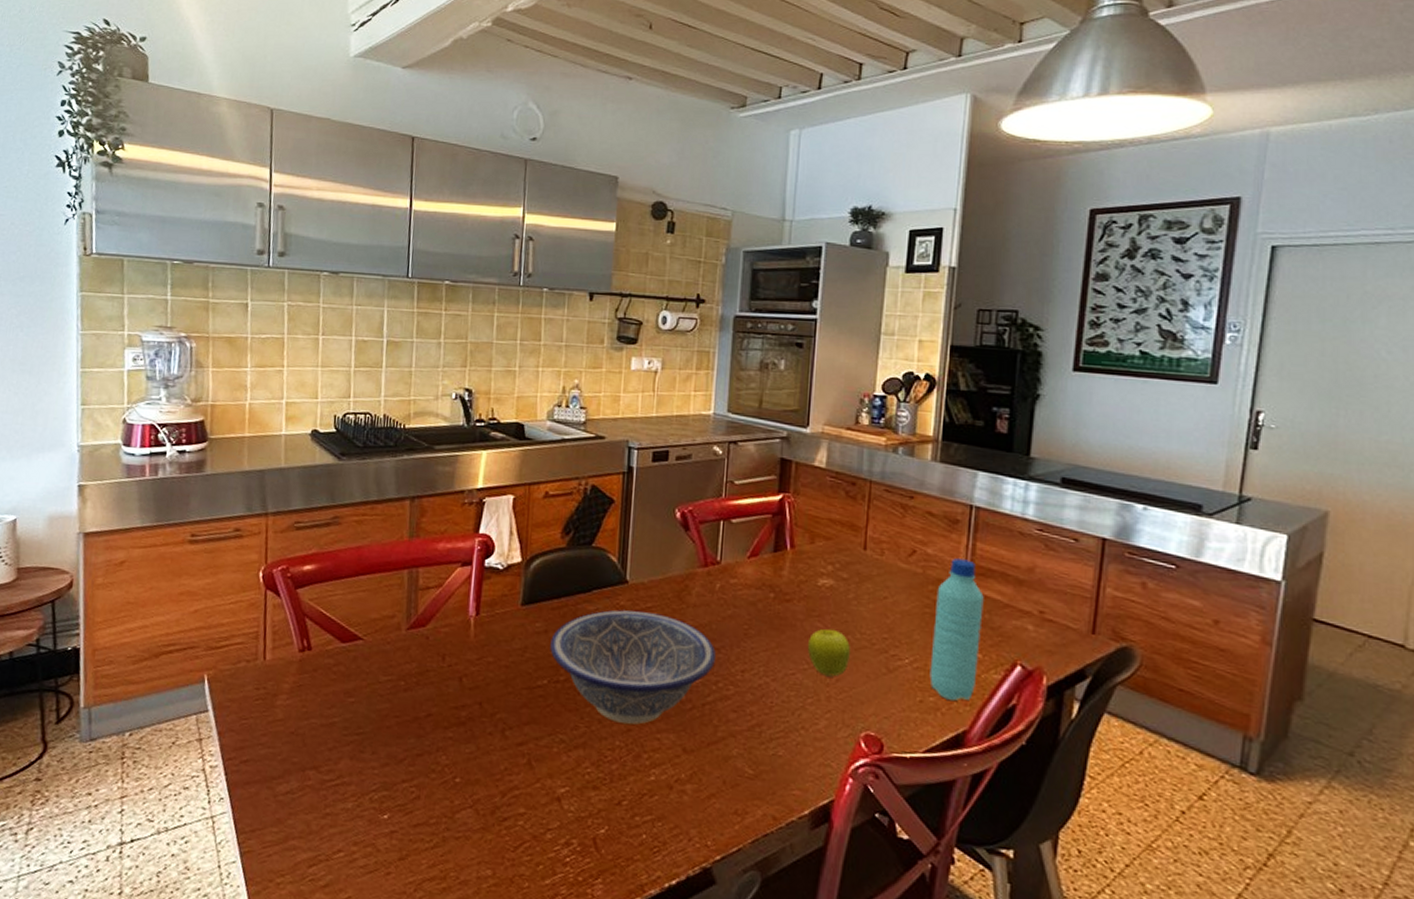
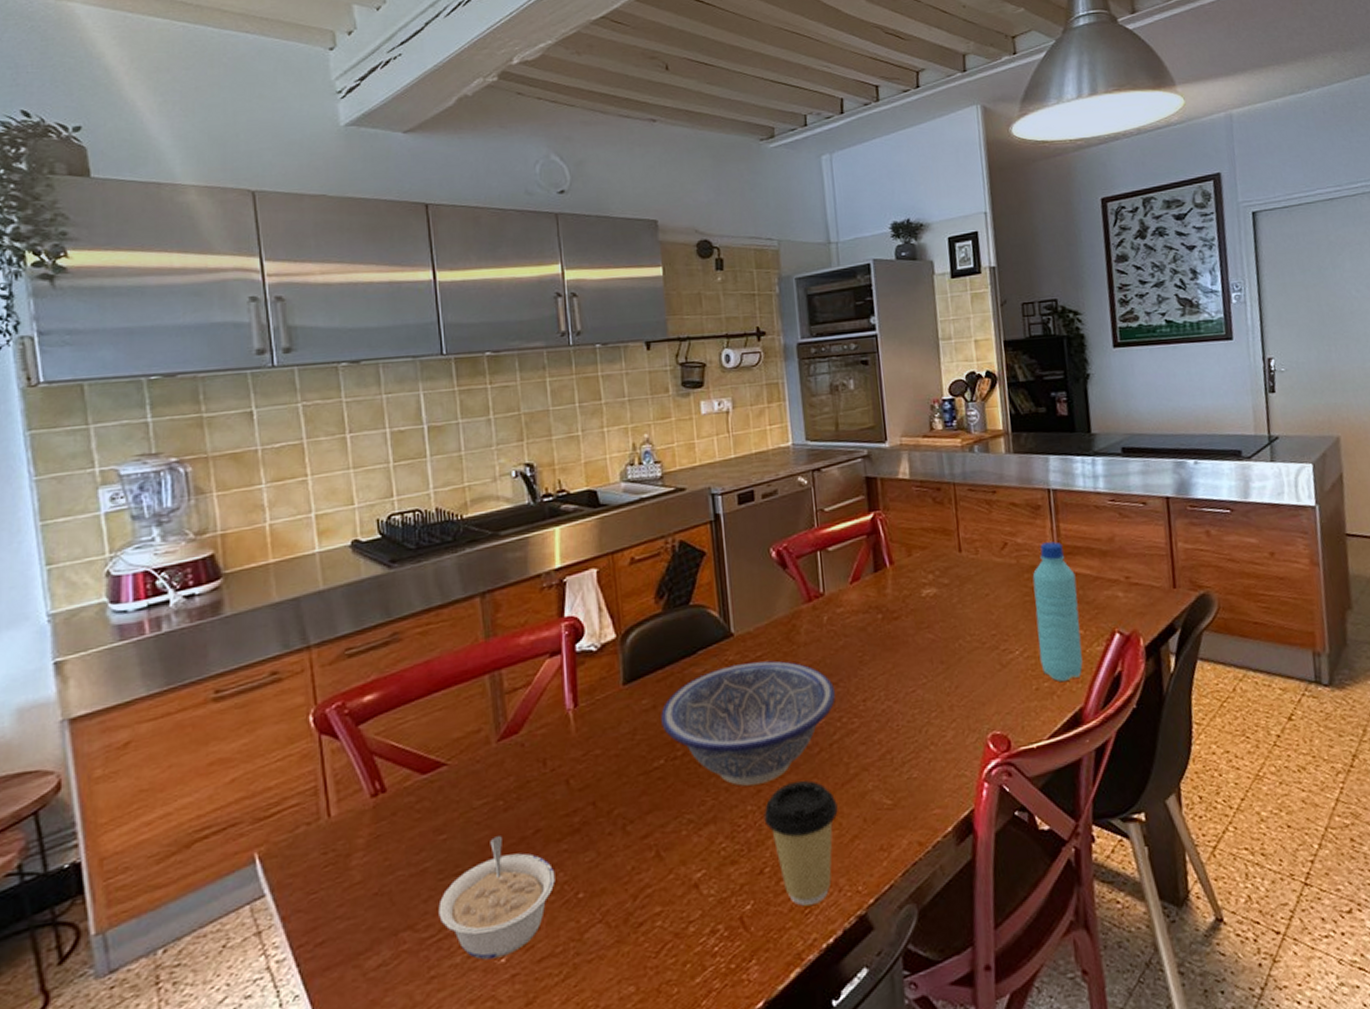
legume: none [339,711,439,814] -> present [438,836,555,960]
coffee cup: none [629,730,701,846] -> present [763,780,838,906]
fruit: present [807,628,851,677] -> none [922,637,965,686]

